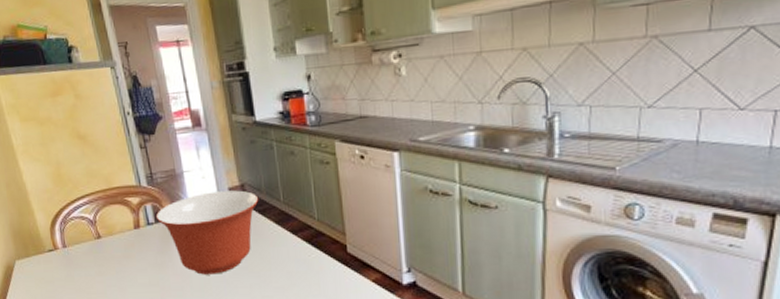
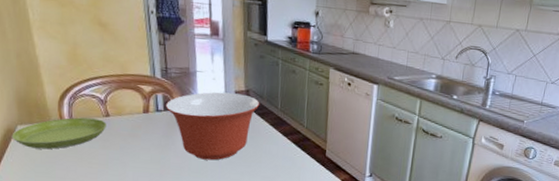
saucer: none [11,242,100,284] -> present [11,117,106,150]

